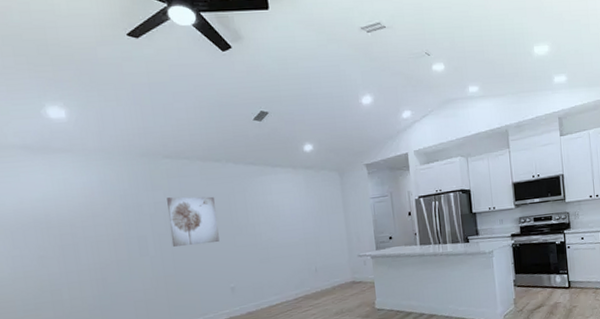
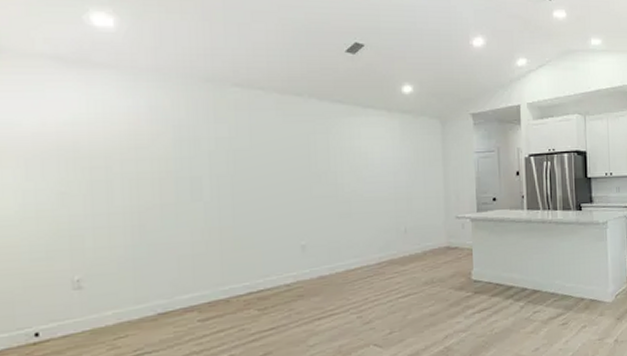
wall art: present [167,196,220,247] -> none [232,133,292,192]

